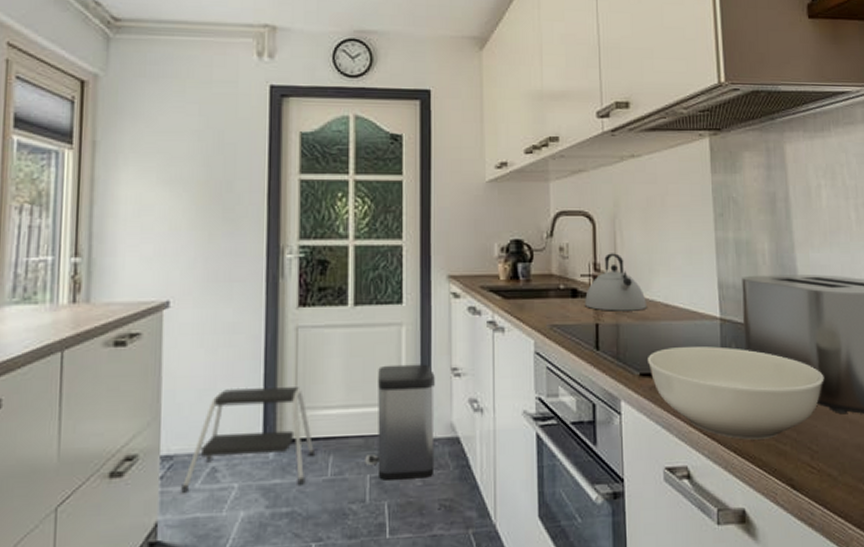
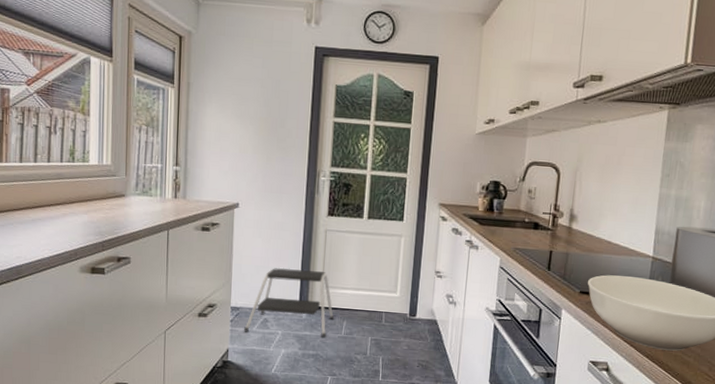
pedal bin: present [365,364,435,480] -> none [368,264,423,345]
kettle: present [585,253,647,311] -> none [543,198,594,245]

